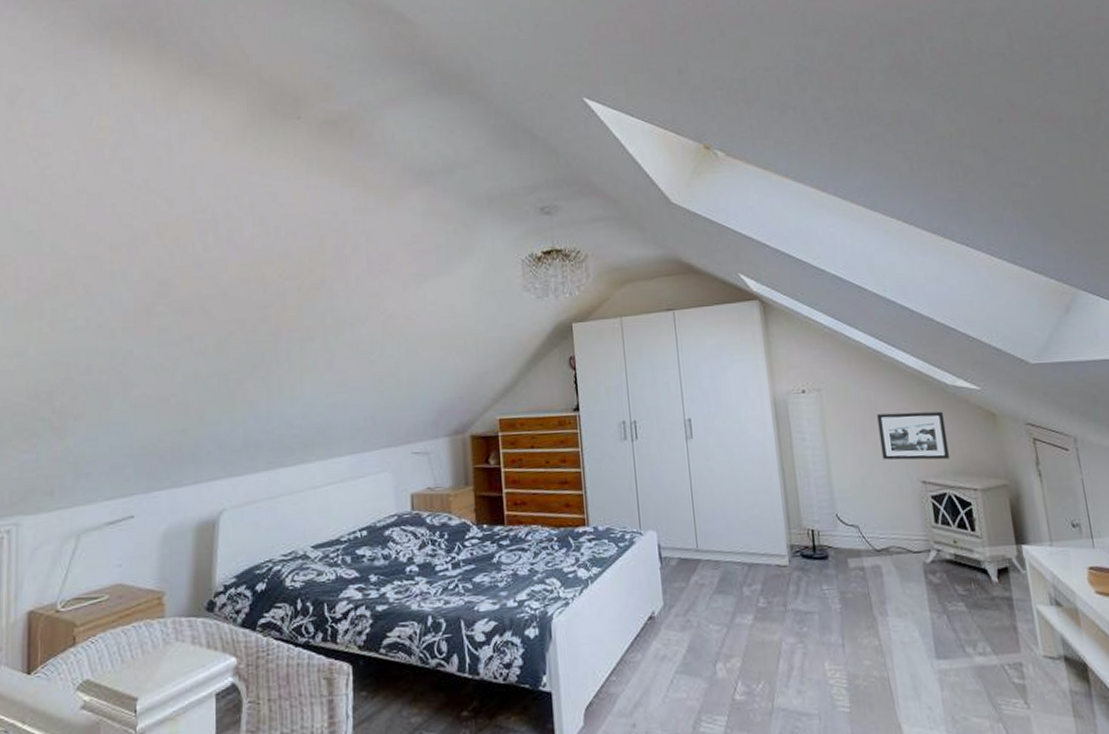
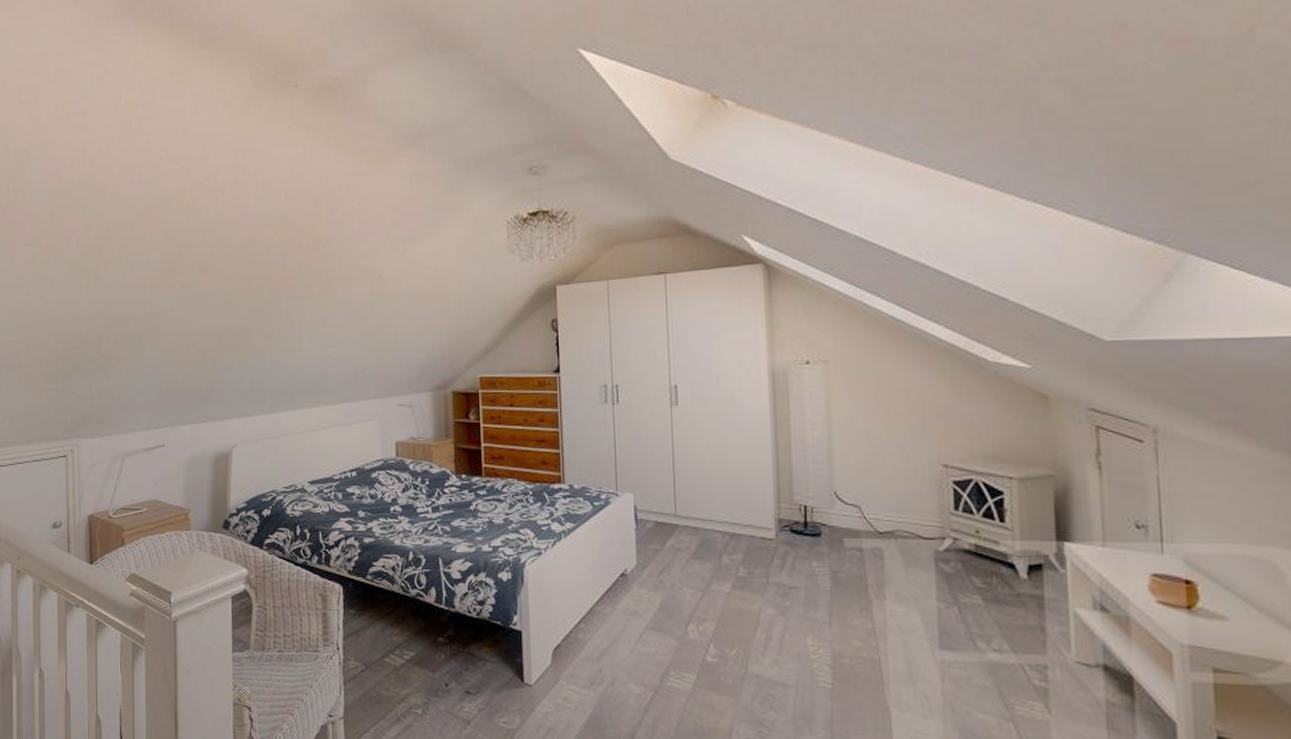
picture frame: present [877,411,950,460] -> none [894,389,983,443]

